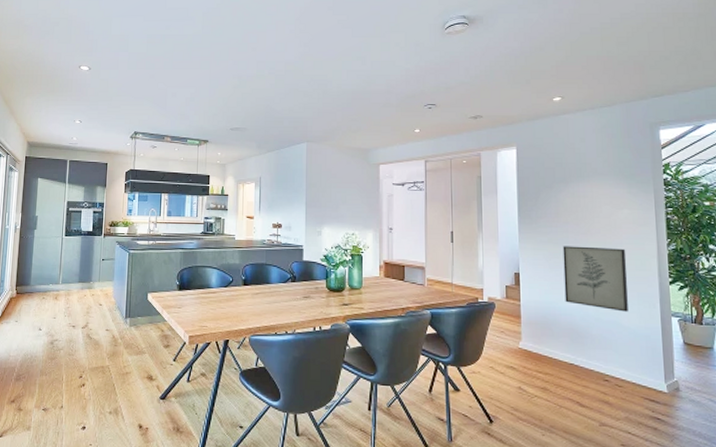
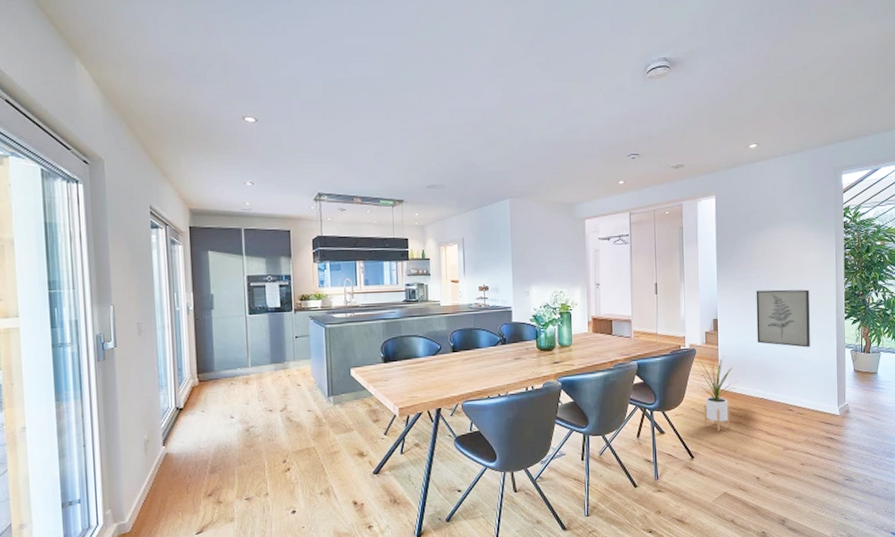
house plant: none [496,309,544,396] -> present [697,353,738,432]

